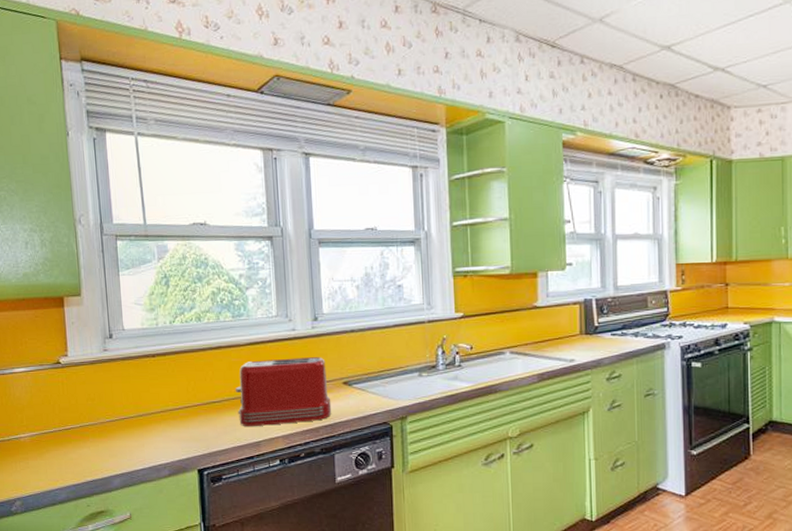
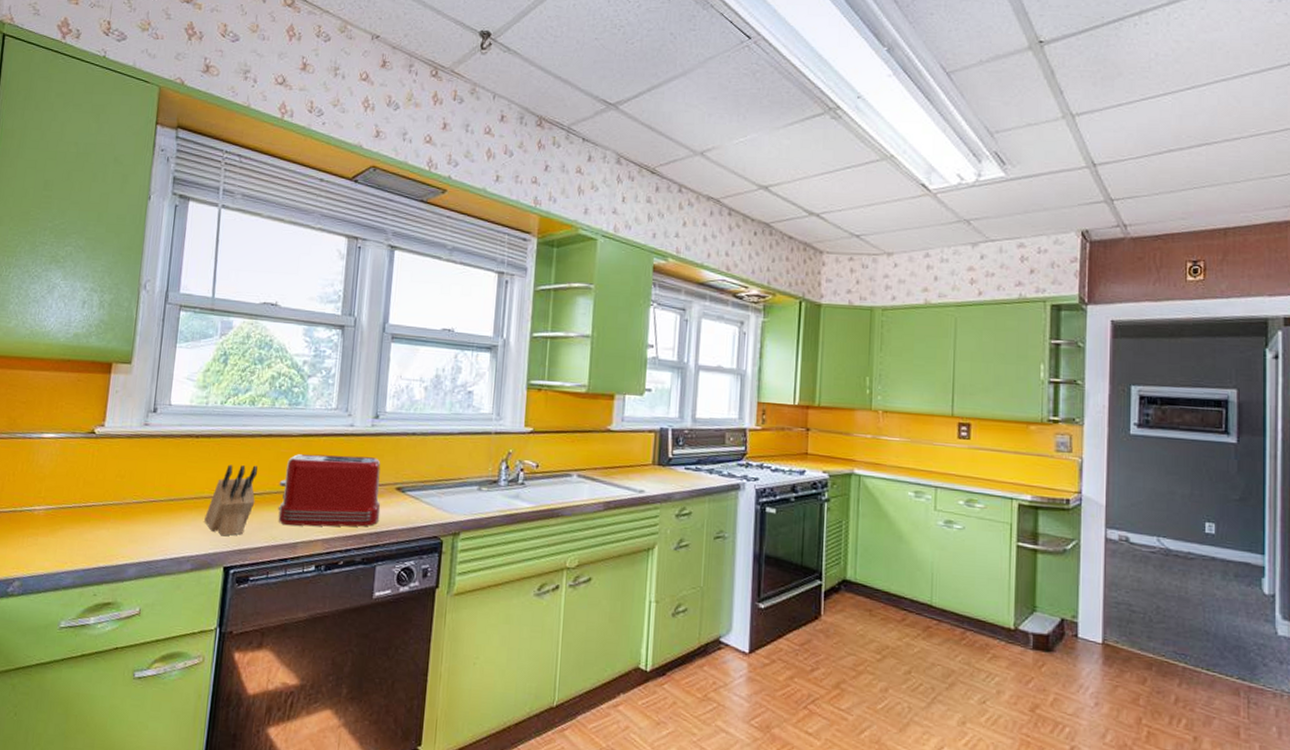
knife block: none [173,376,216,443] -> present [204,464,258,536]

